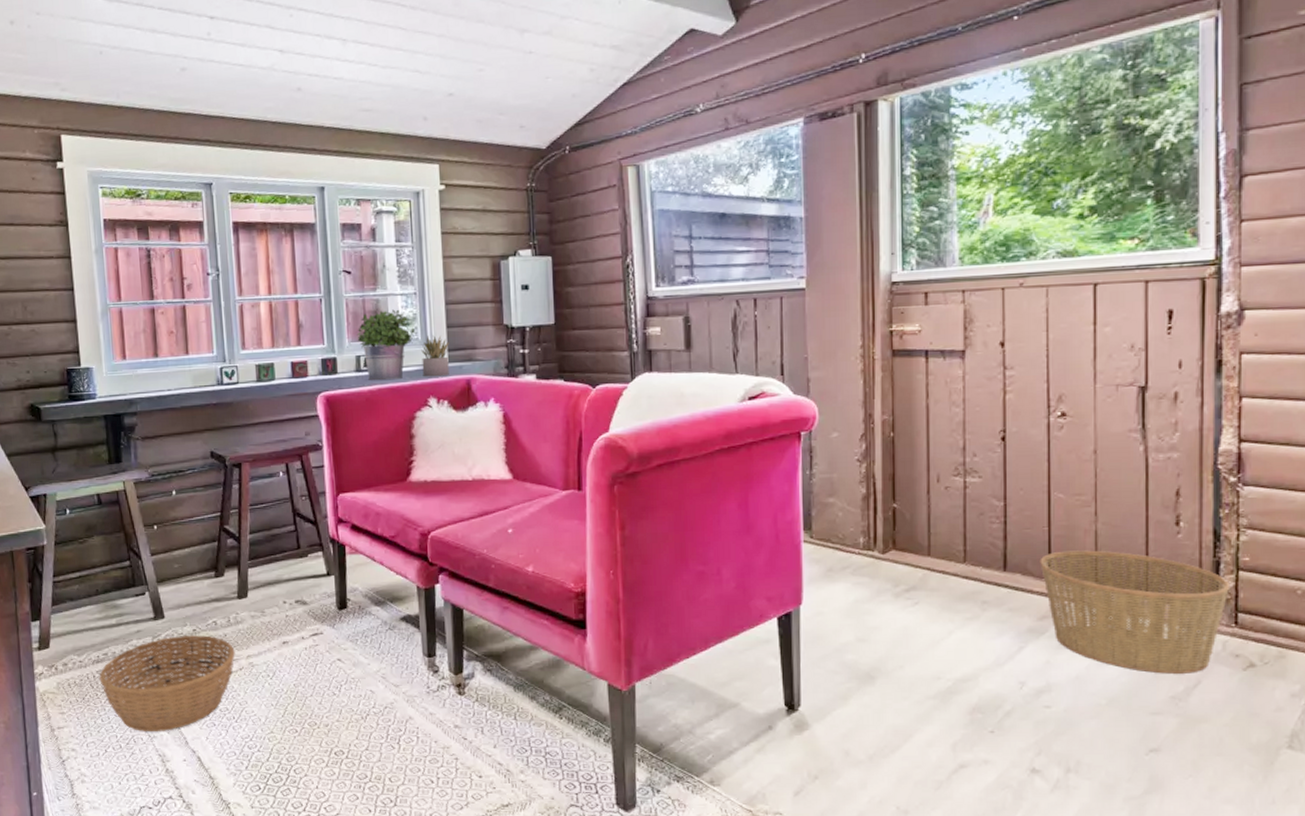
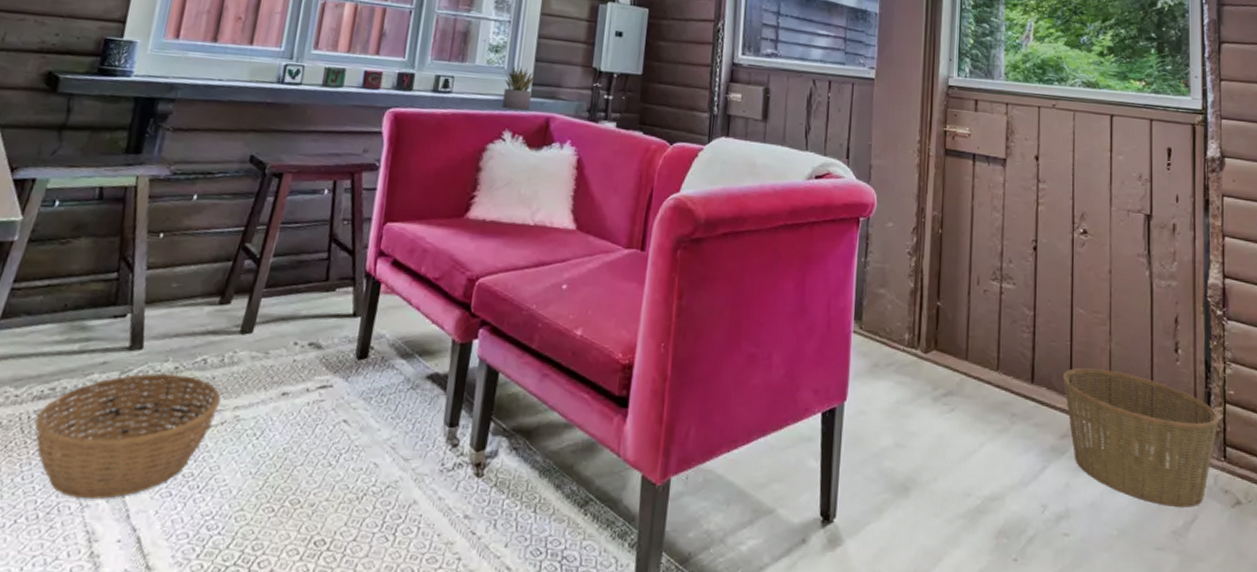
potted plant: present [357,309,416,381] -> none [440,32,503,108]

